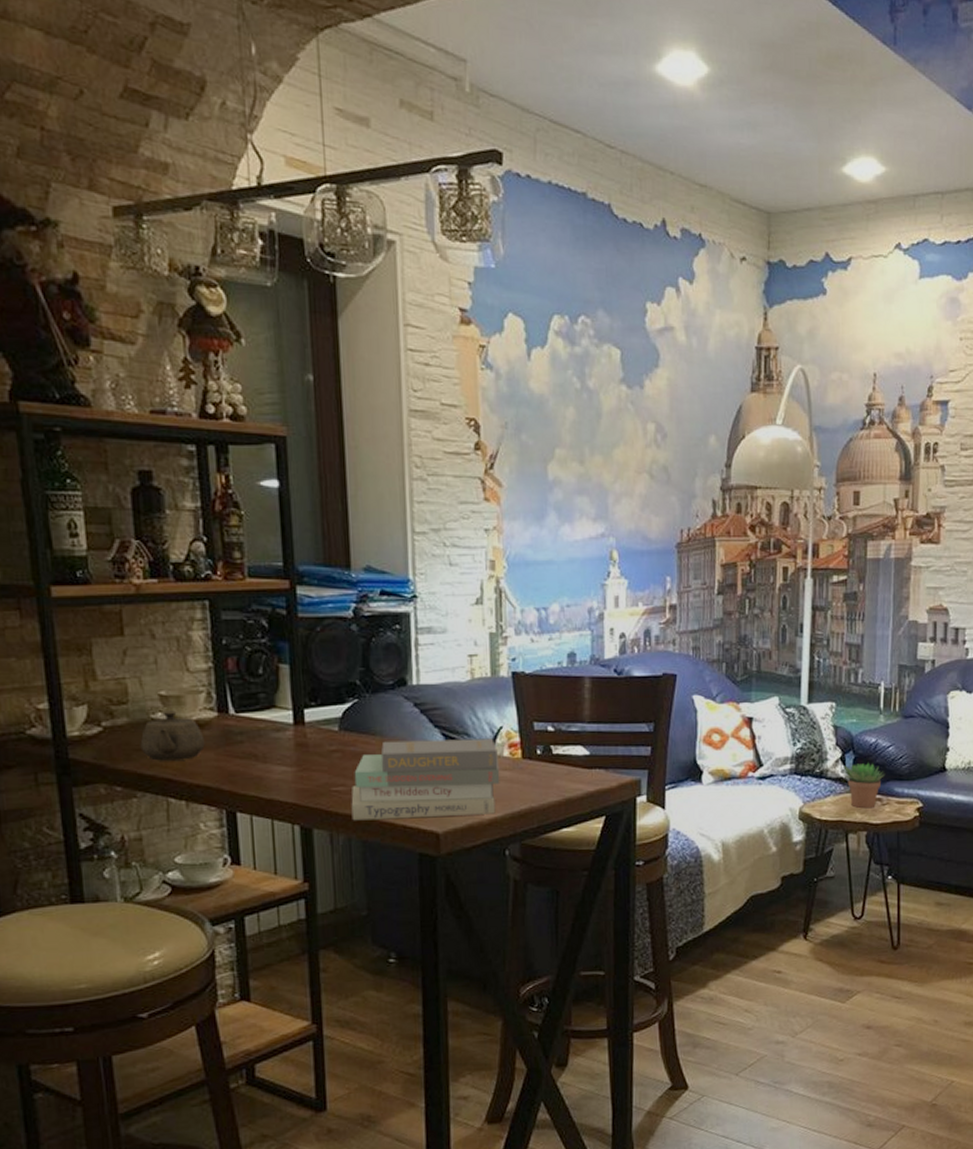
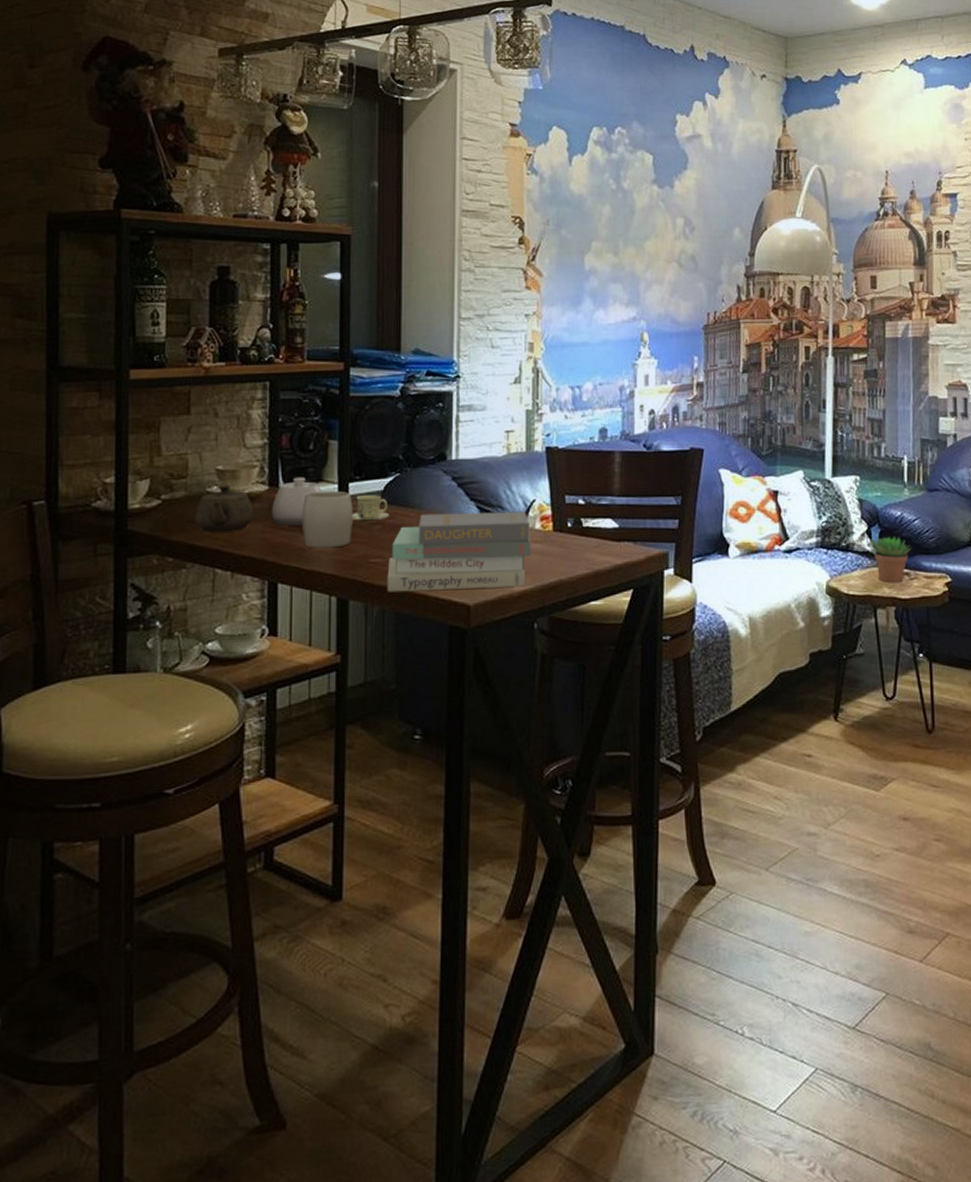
sugar bowl: none [222,703,275,754] -> present [270,477,321,526]
mug: none [255,717,312,777] -> present [301,490,353,548]
cup and saucer: none [309,722,351,750] -> present [351,495,390,523]

